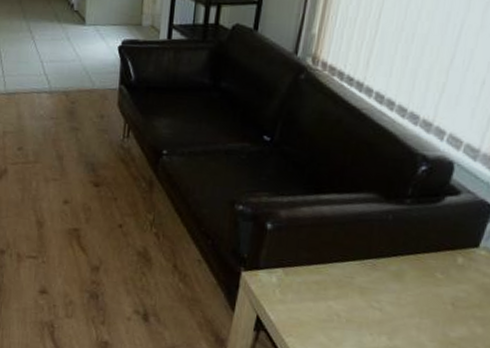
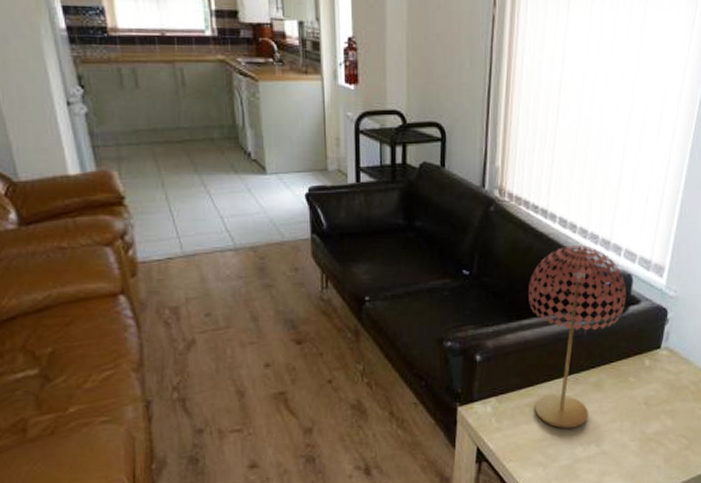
table lamp: none [323,123,446,316] -> present [529,245,627,429]

